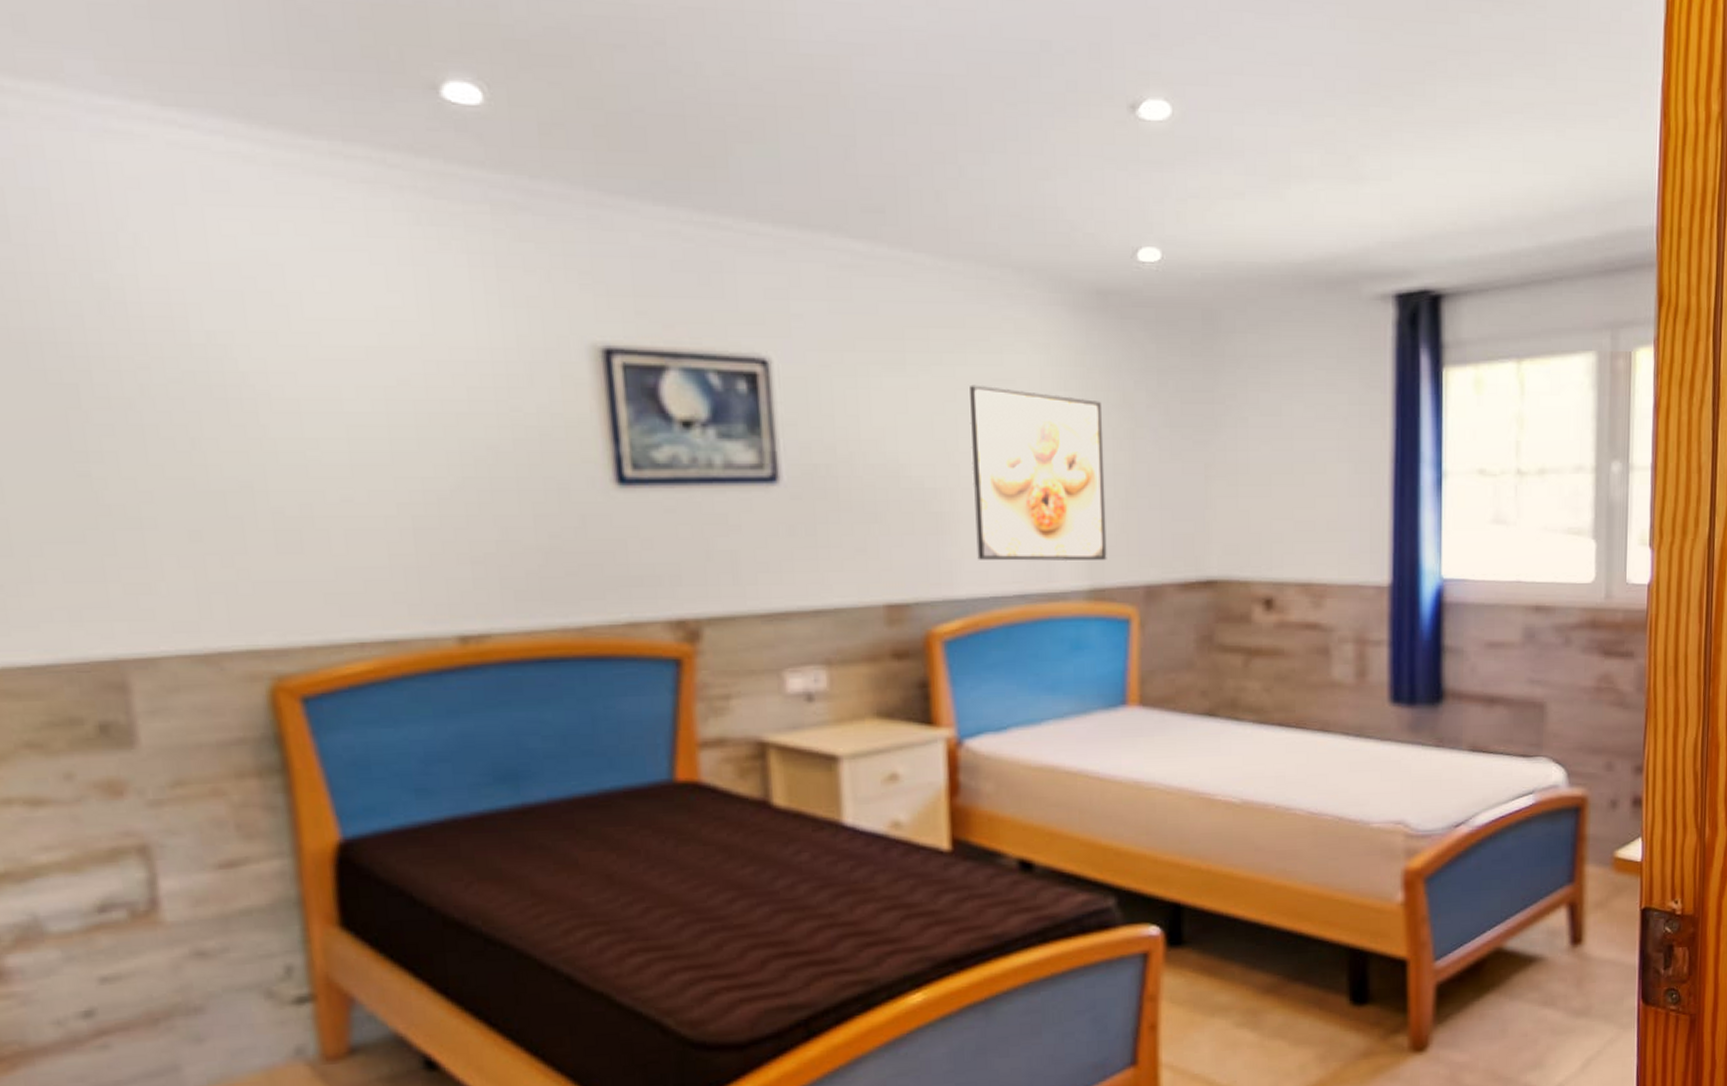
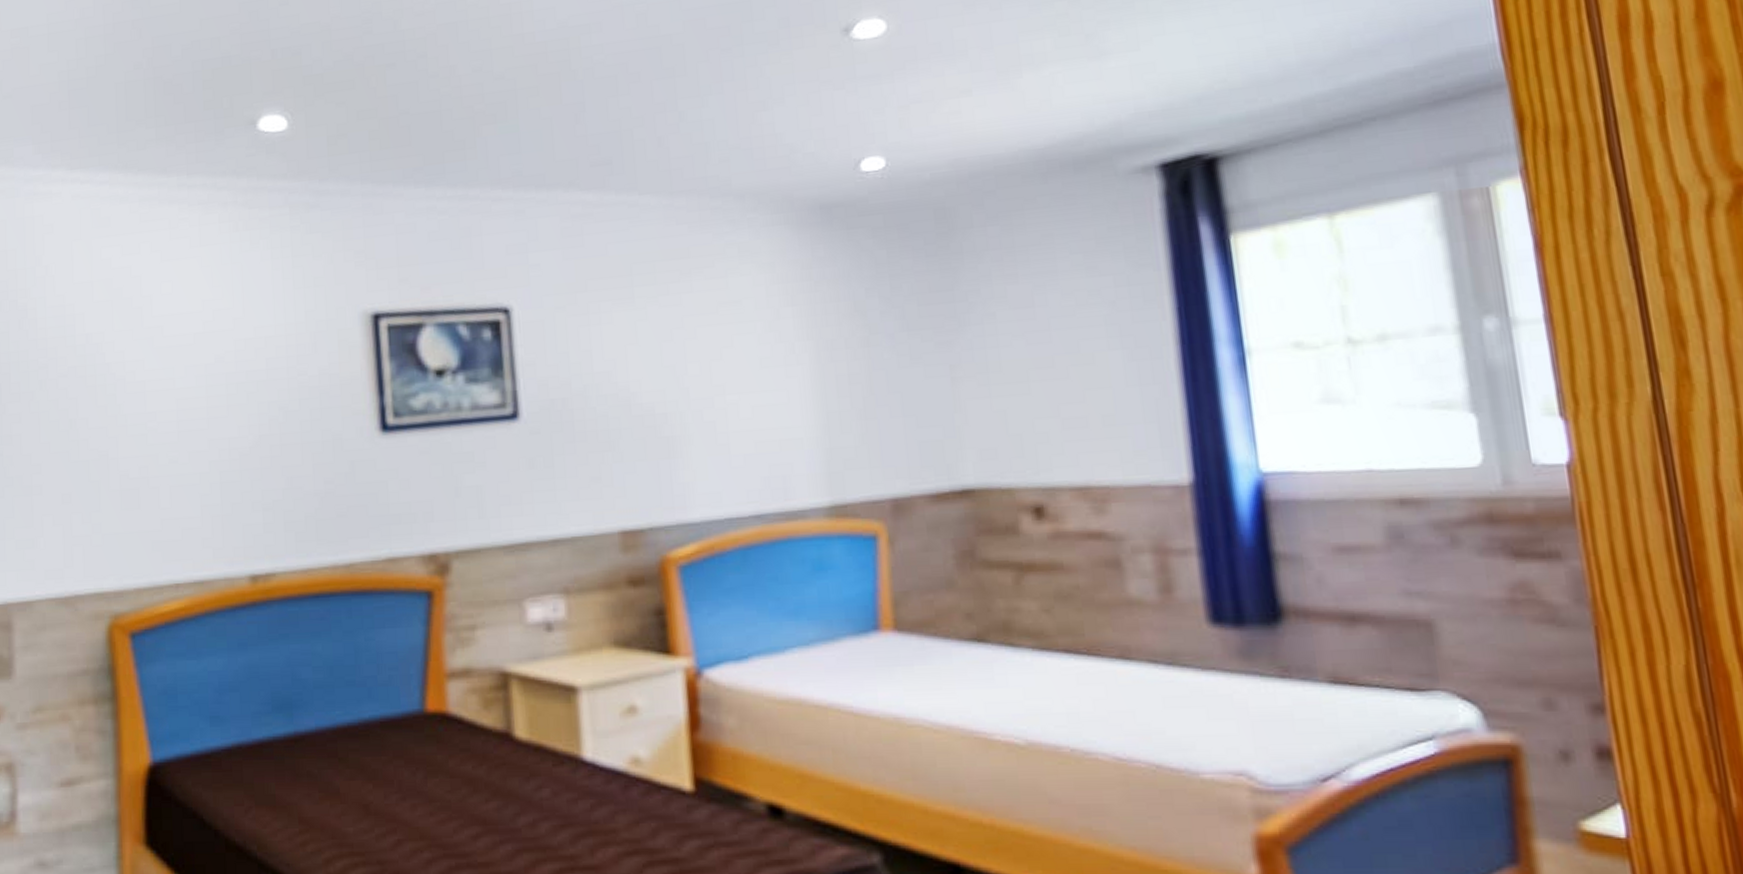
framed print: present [970,384,1107,562] -> none [696,309,847,482]

